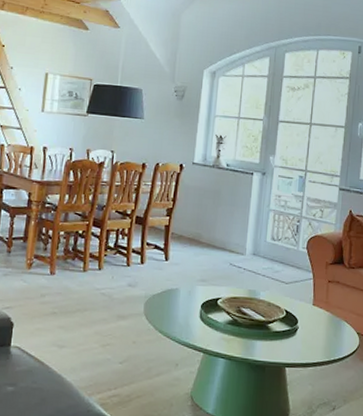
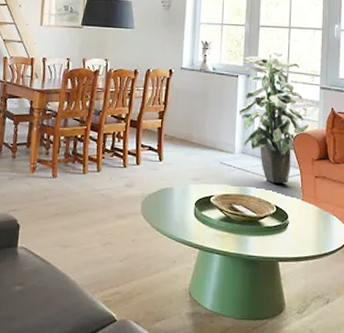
indoor plant: none [251,149,326,287] -> present [238,52,309,184]

